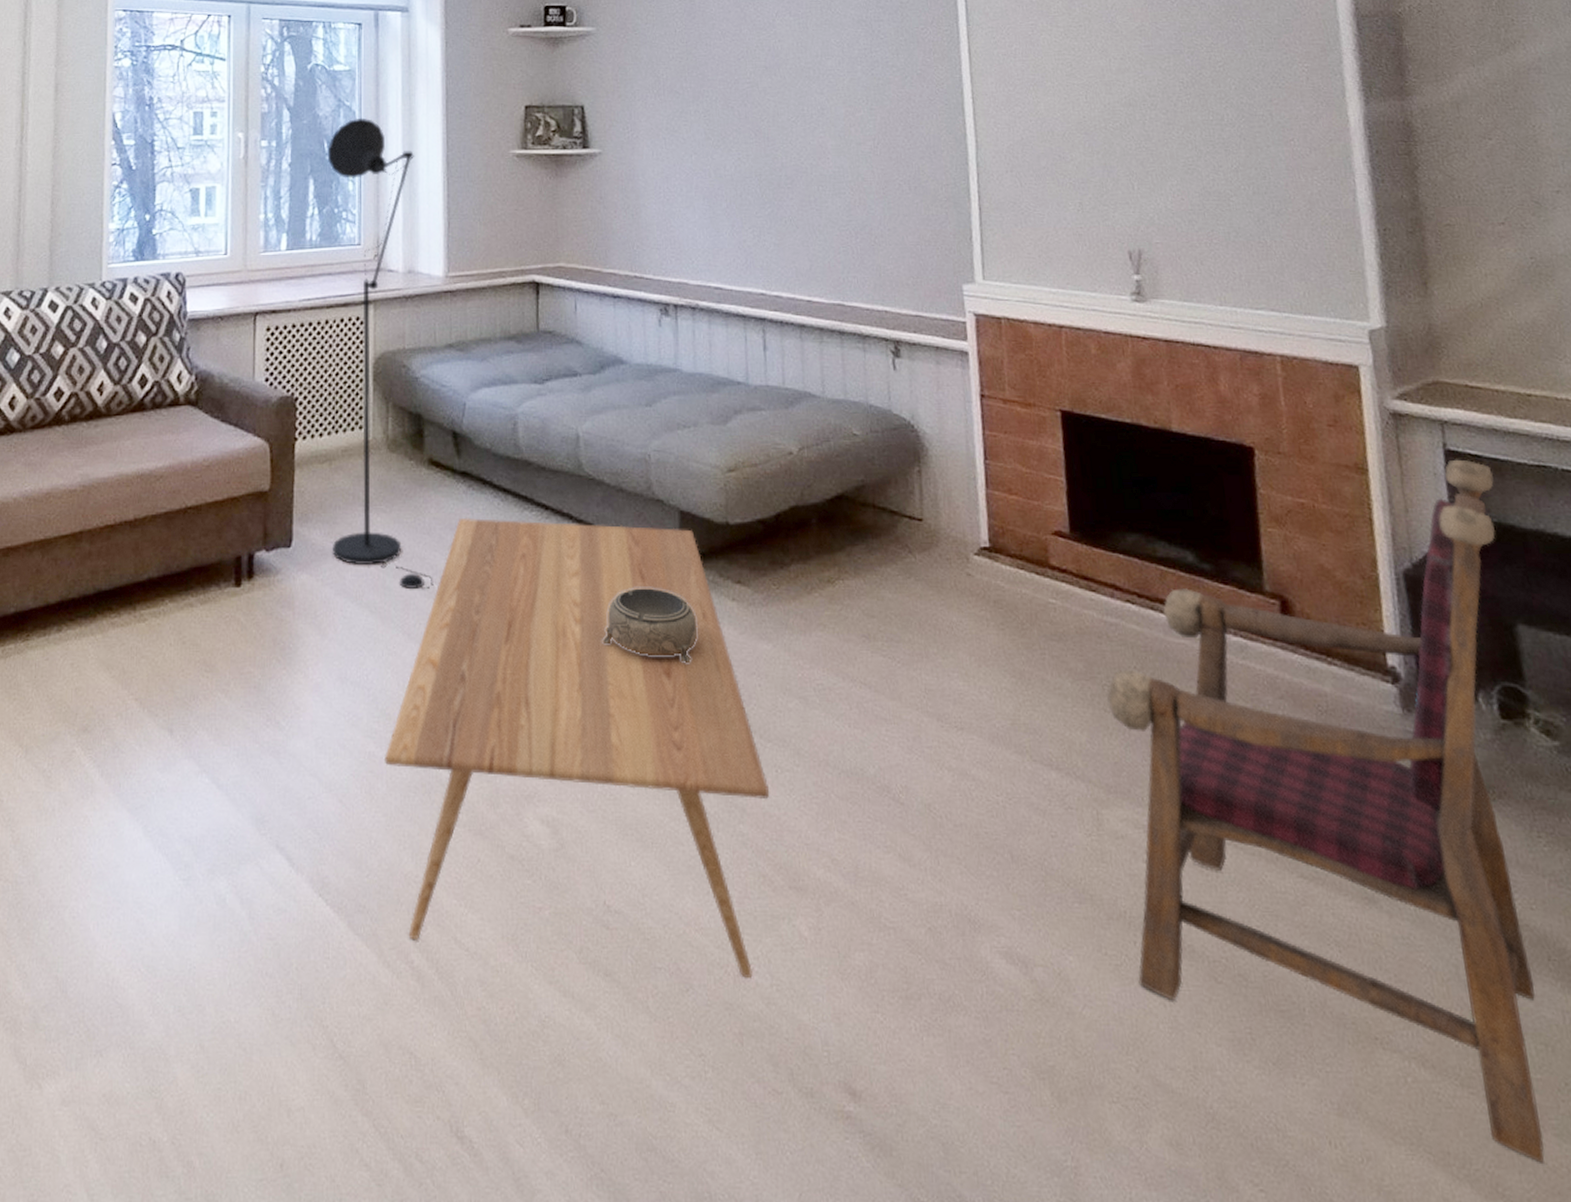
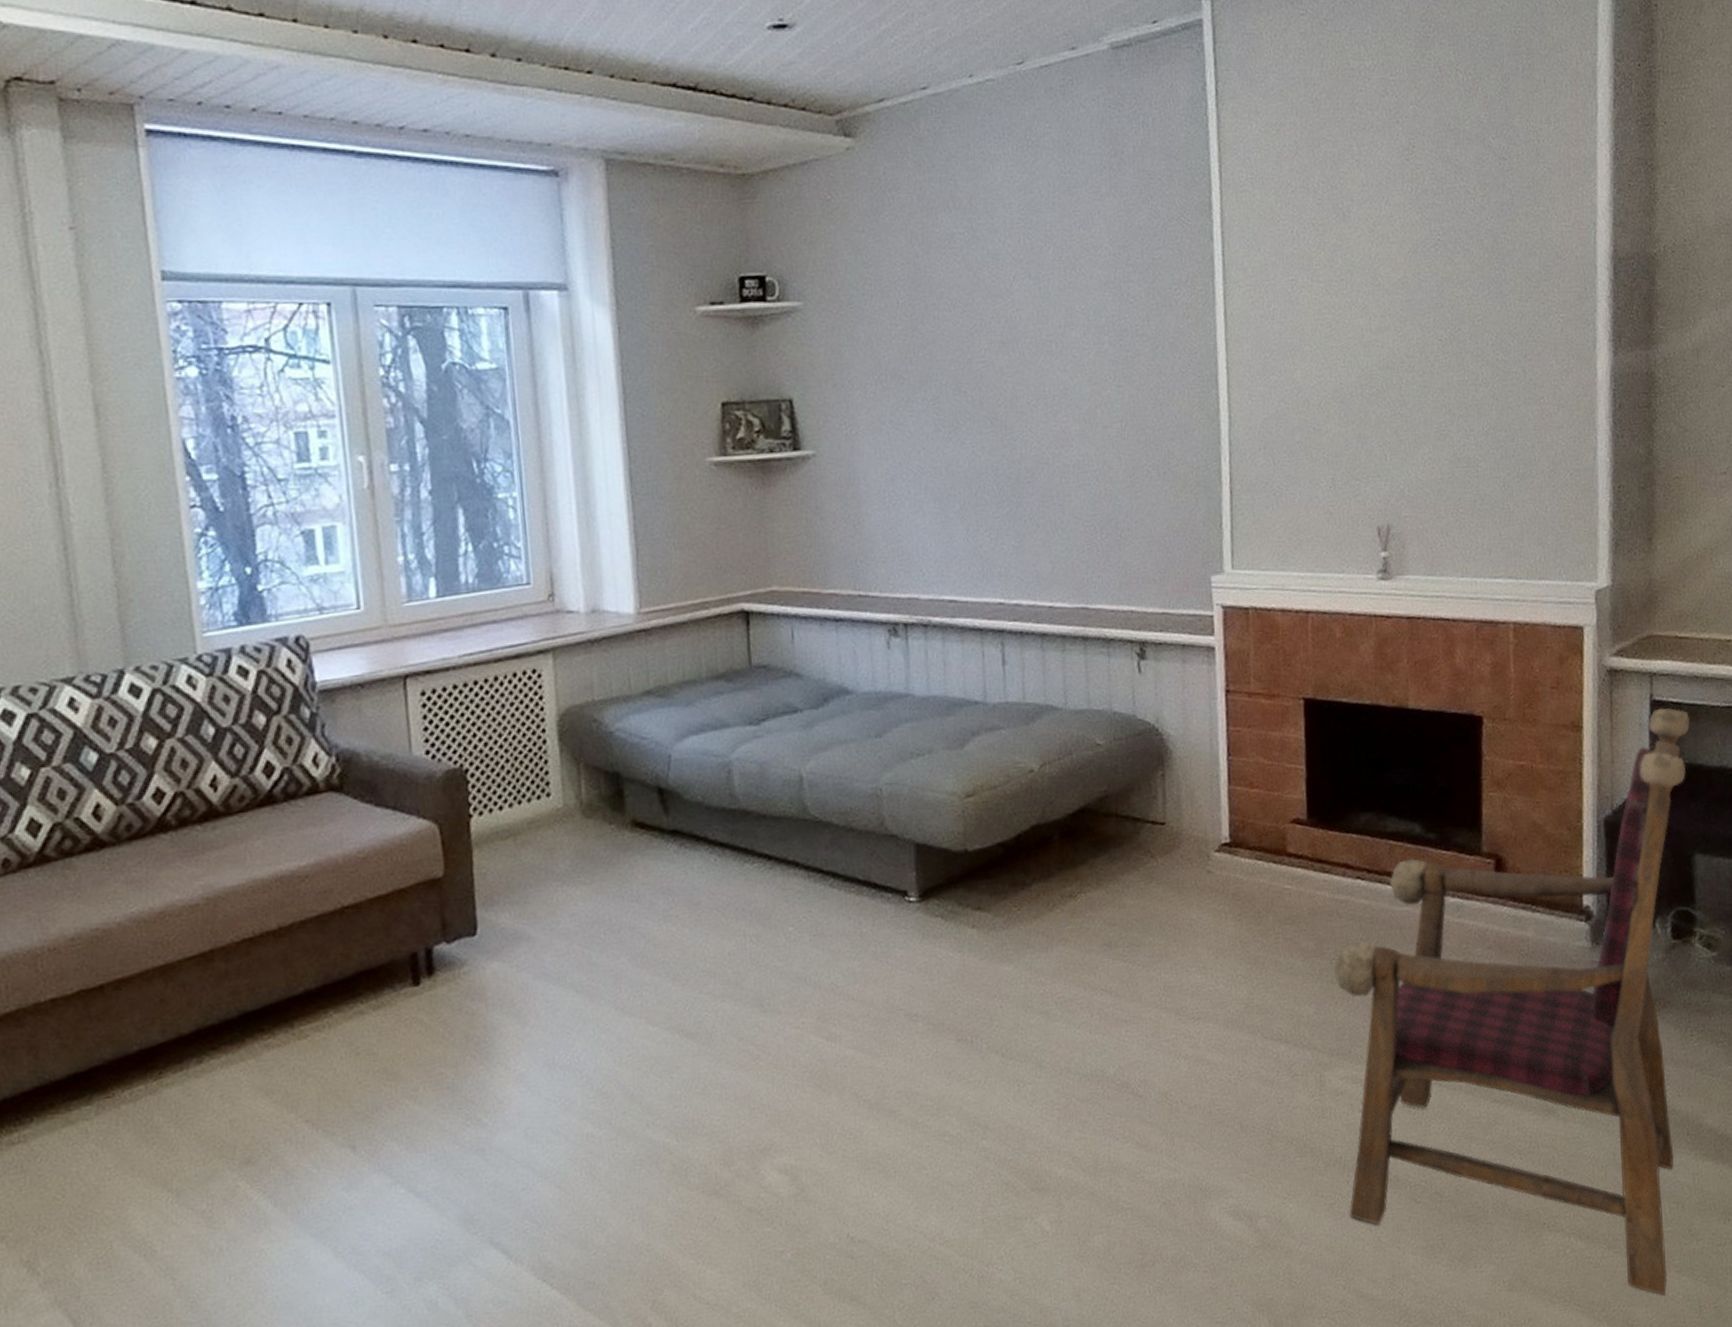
floor lamp: present [328,117,434,590] -> none [478,428,647,962]
coffee table: present [383,517,770,978] -> none [603,862,1012,1305]
decorative bowl: present [602,588,698,664] -> none [836,926,937,997]

